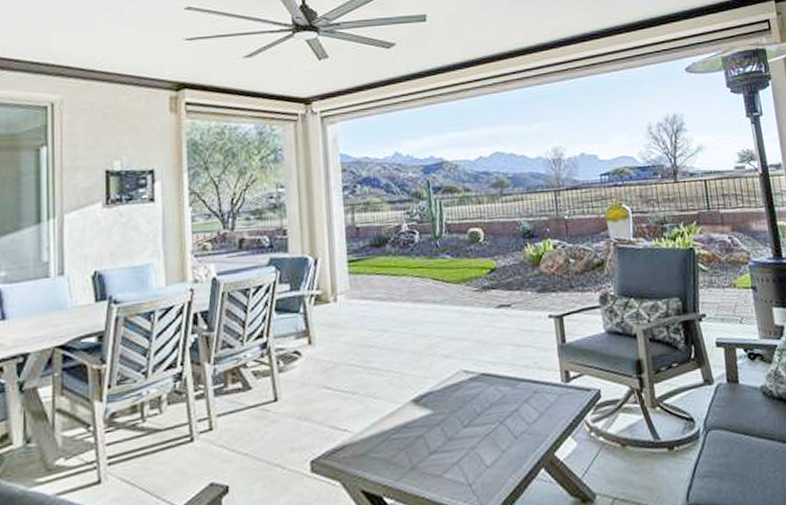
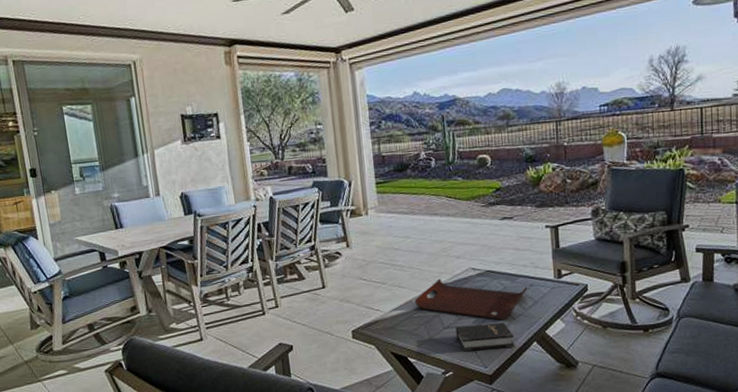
serving tray: none [393,385,531,441] -> present [415,278,528,321]
hardback book: none [444,443,519,486] -> present [455,323,515,352]

